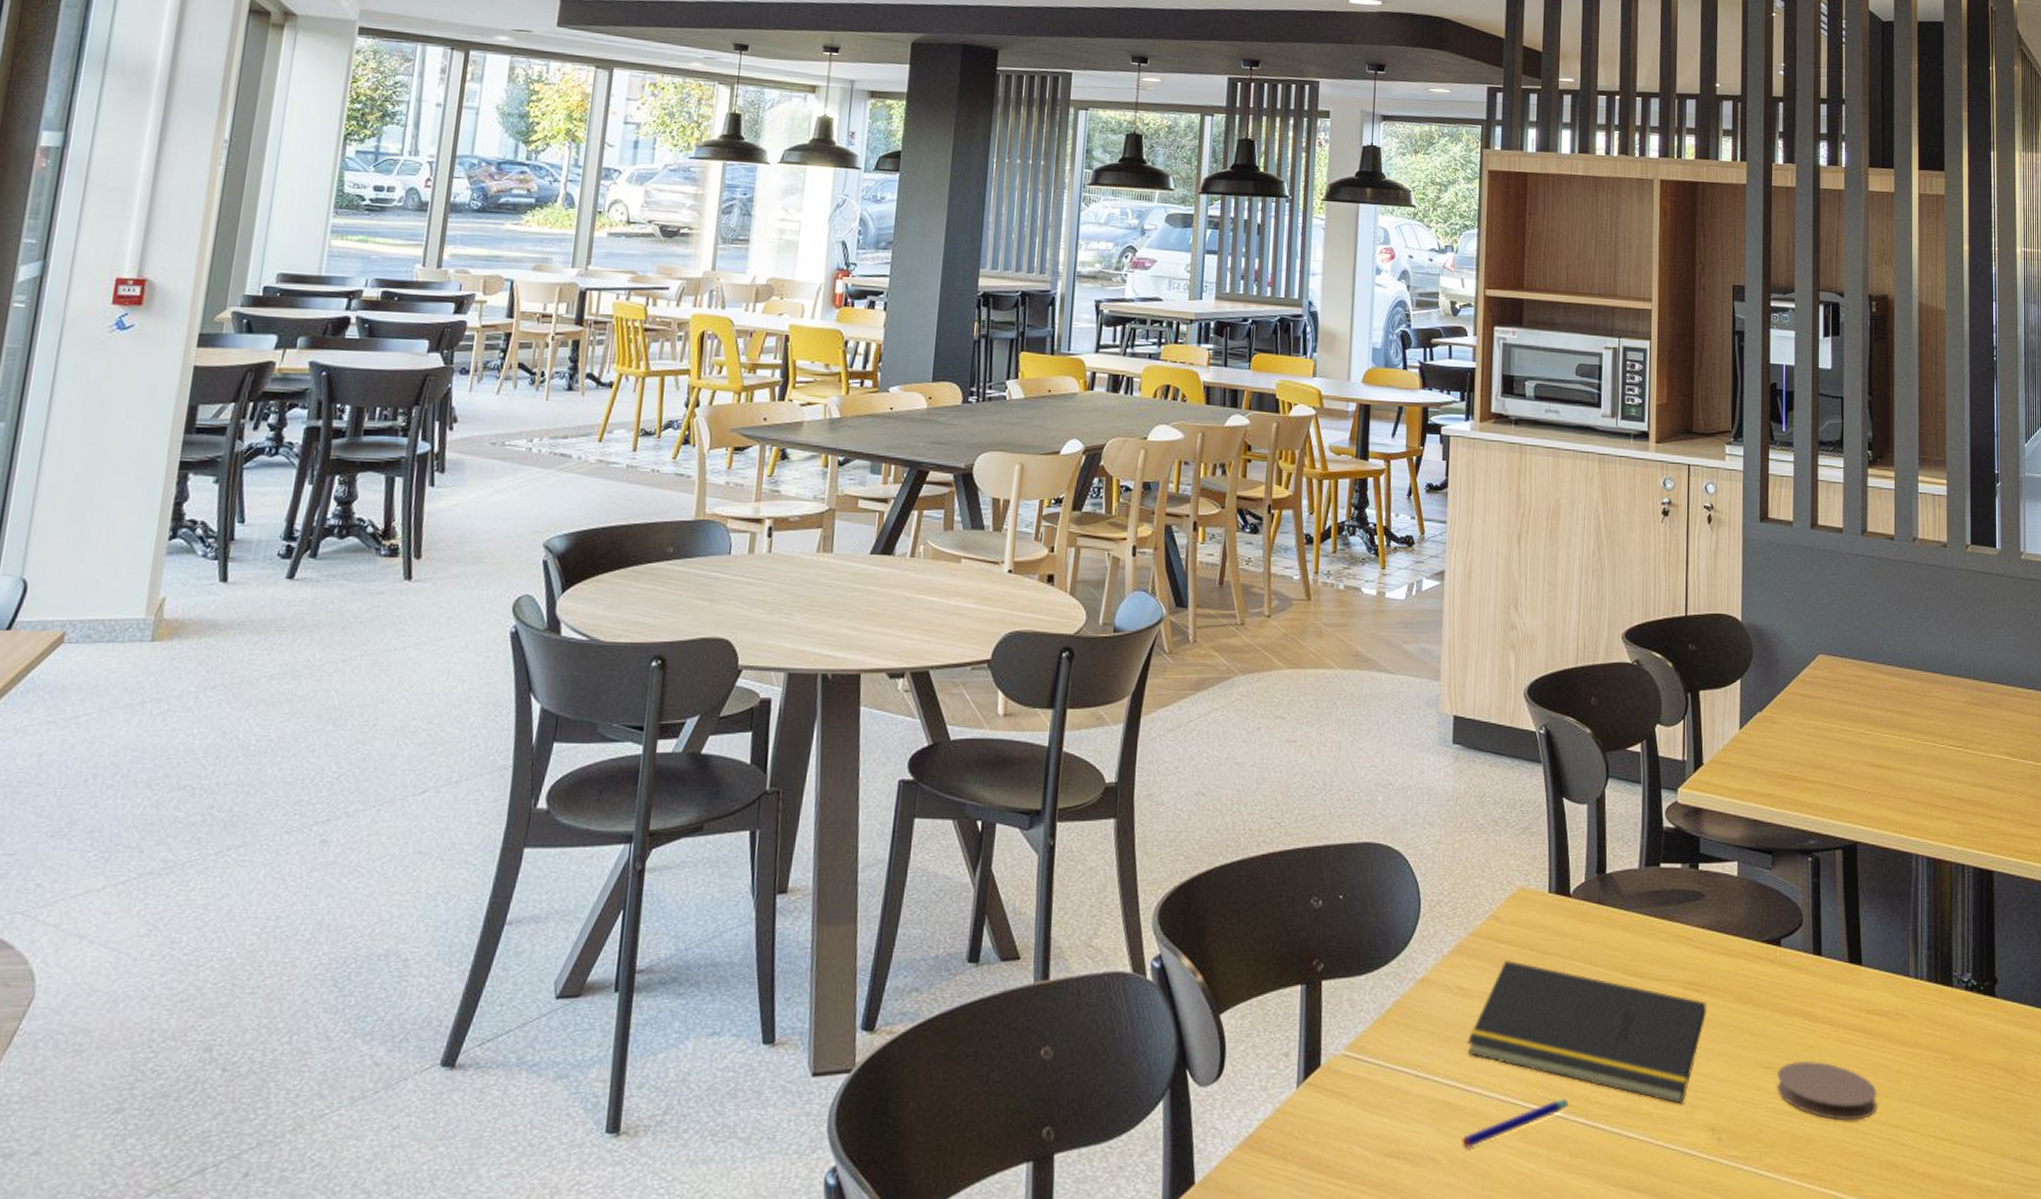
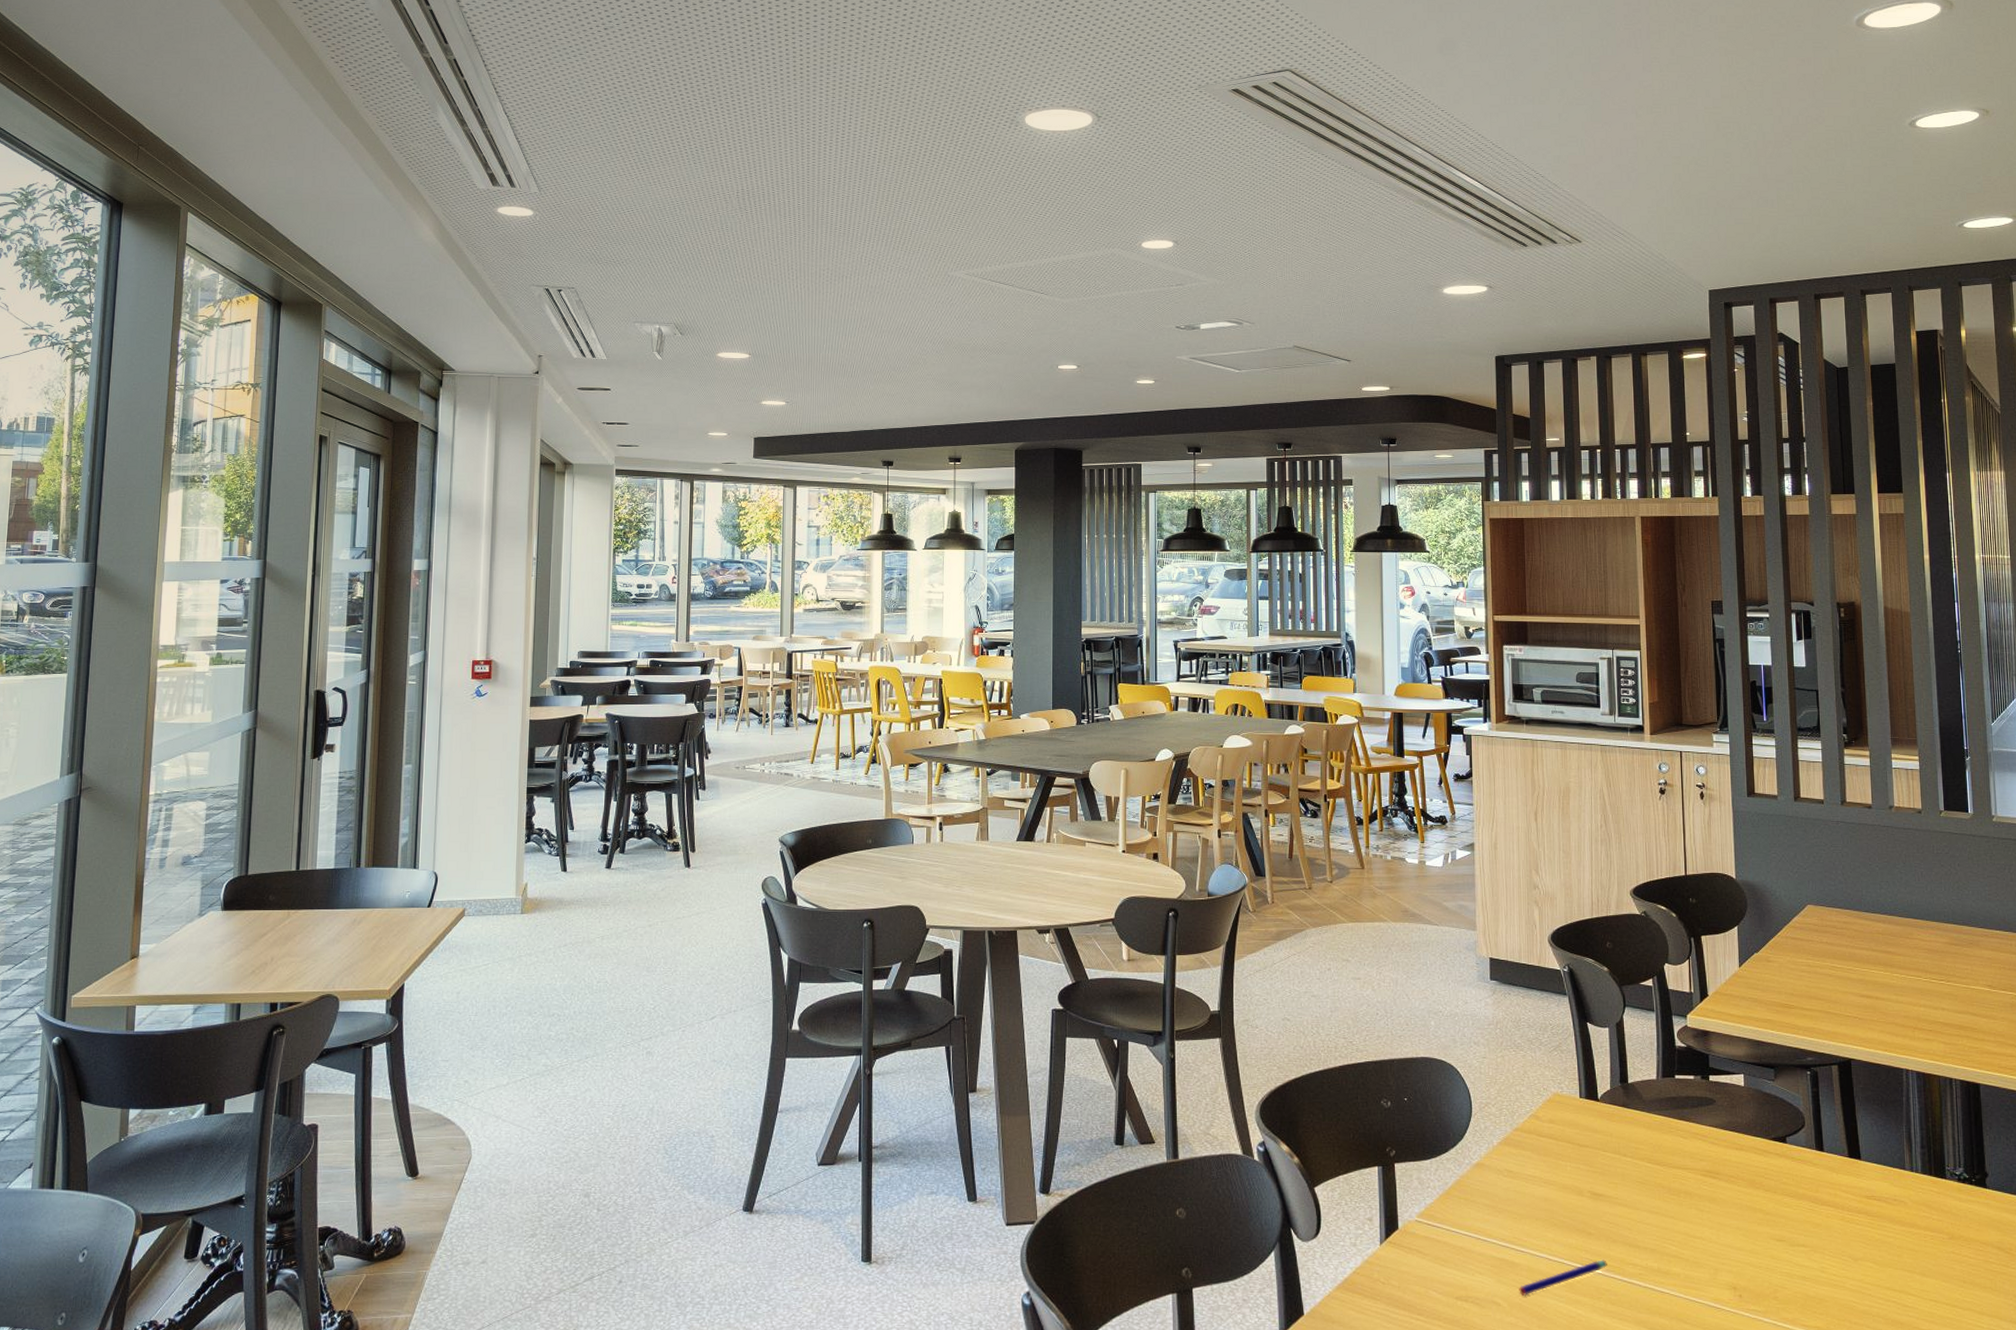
notepad: present [1467,960,1708,1104] -> none [1518,1151,1724,1267]
coaster: present [1777,1060,1877,1121] -> none [1789,1235,1881,1285]

